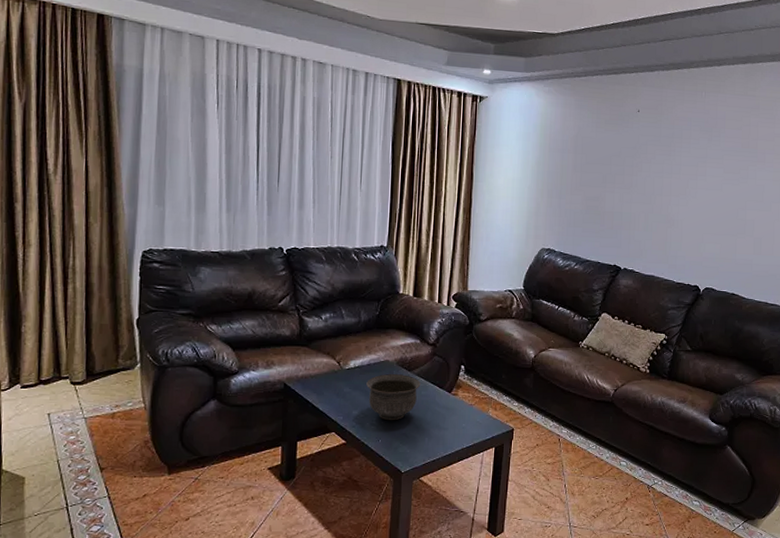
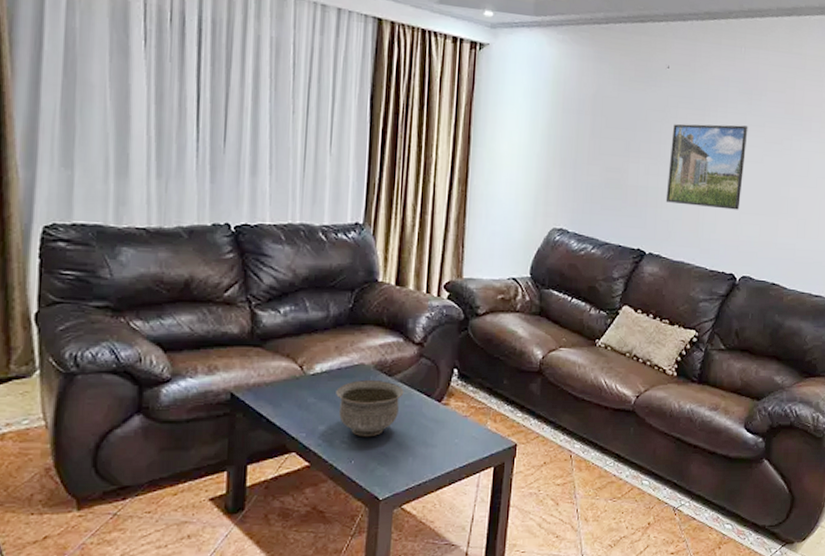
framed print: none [637,158,709,231] -> present [665,124,748,210]

